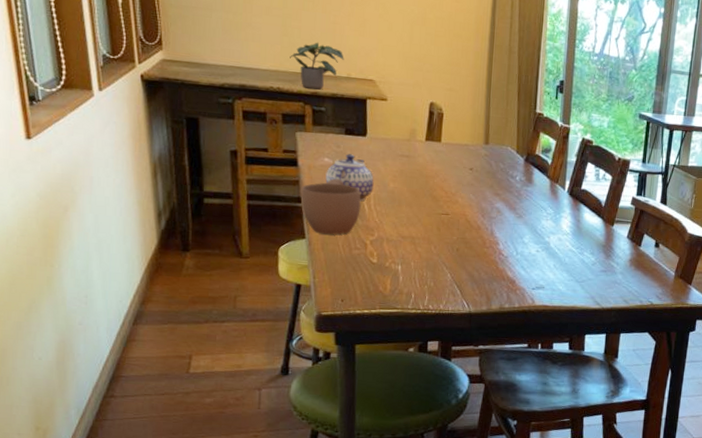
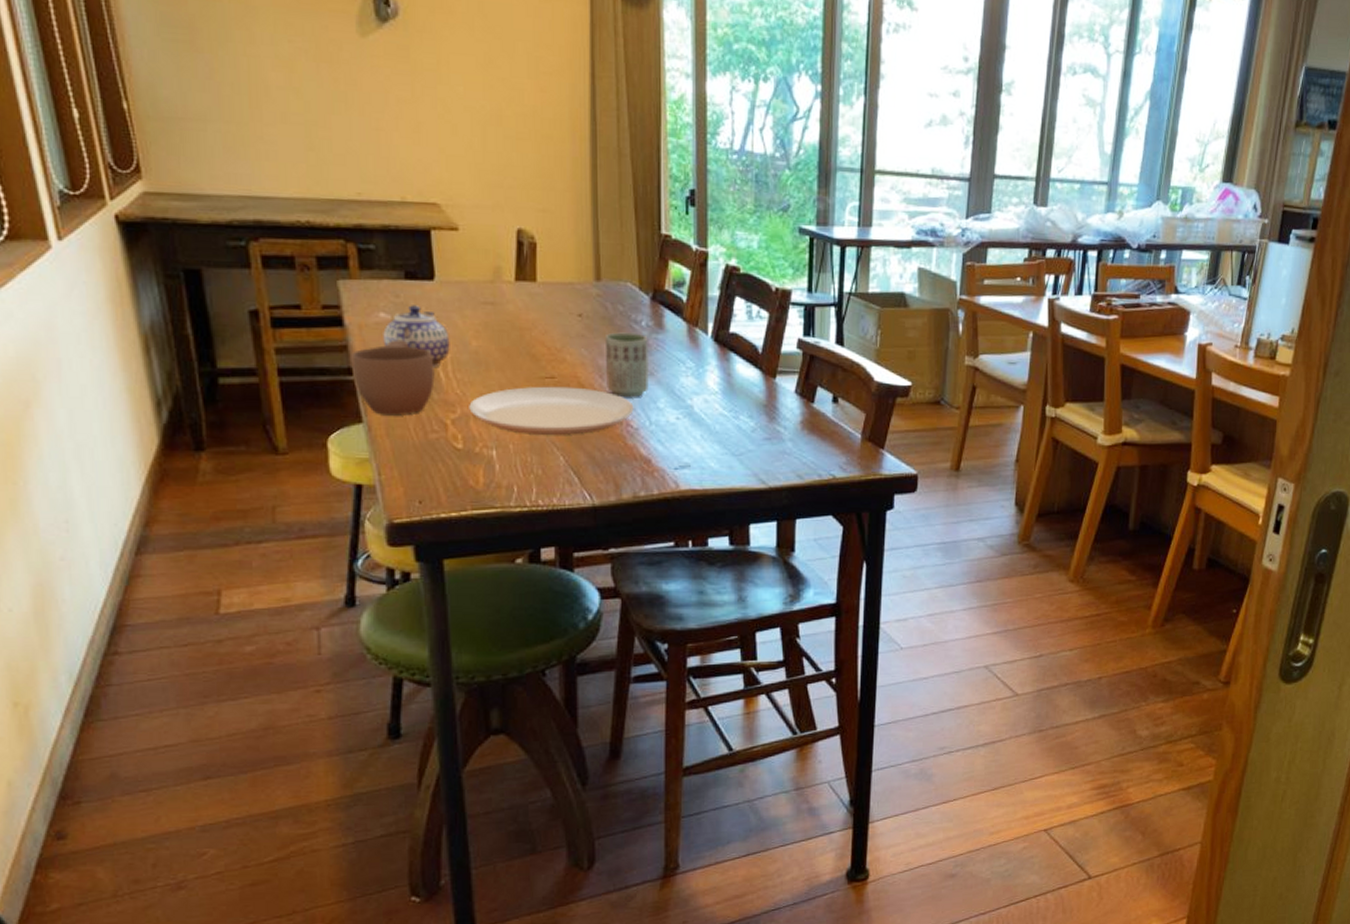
potted plant: present [290,42,344,91] -> none [320,156,395,222]
plate: none [384,220,506,259] -> present [469,386,634,435]
cup: none [486,183,520,233] -> present [606,332,649,397]

